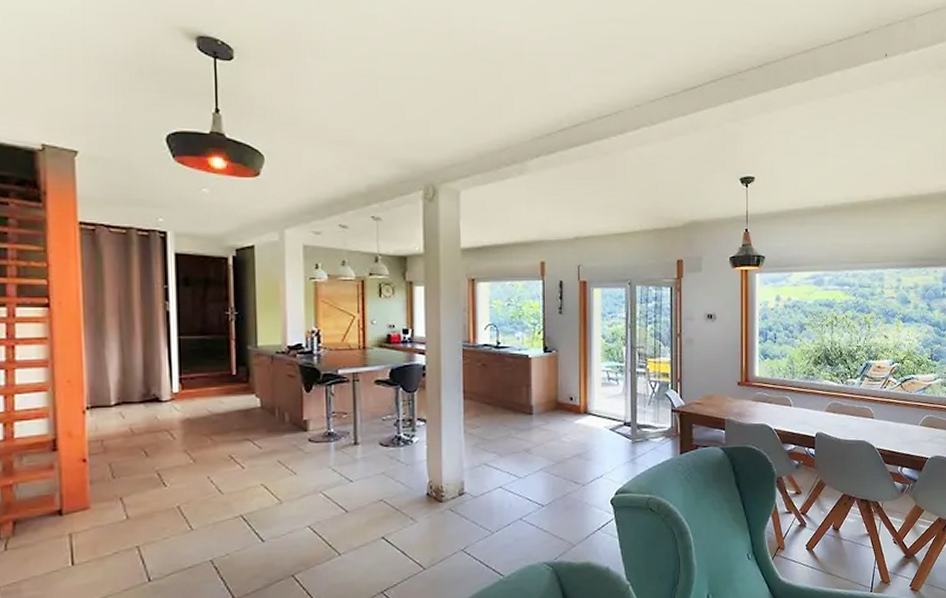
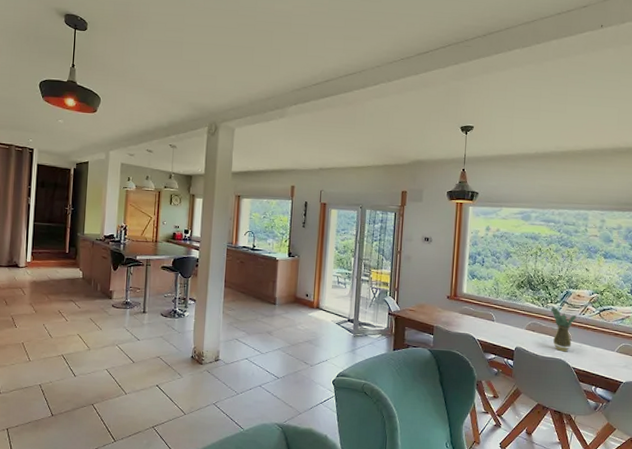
vase: none [851,382,878,433] -> present [551,306,577,352]

